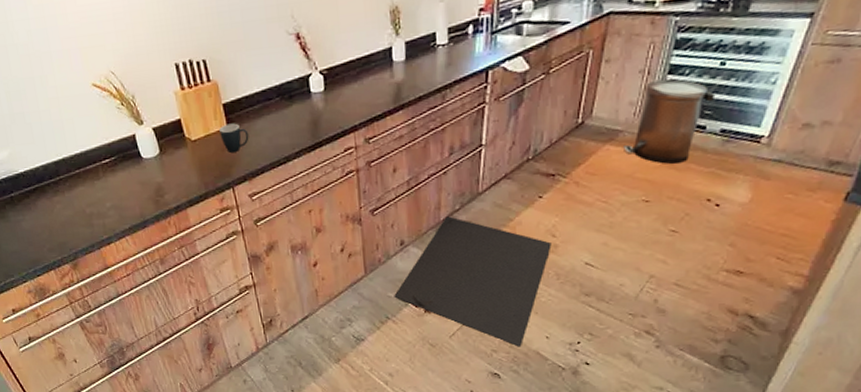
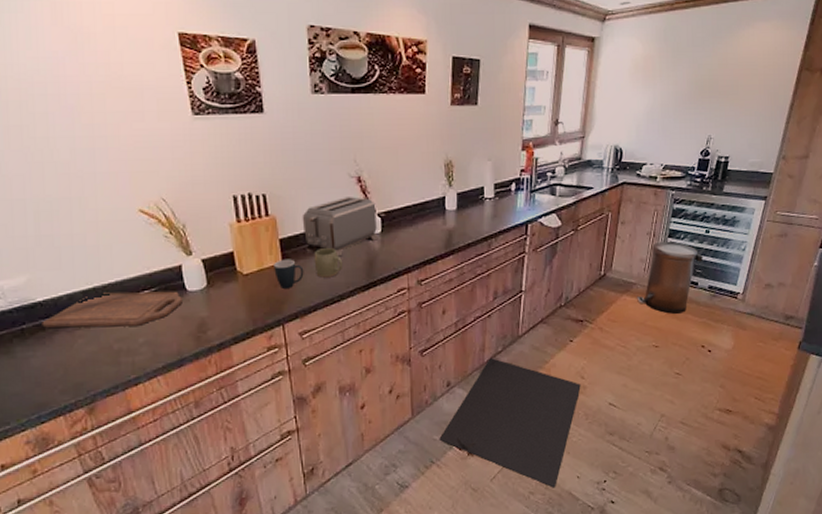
cutting board: none [26,159,140,196] -> present [42,291,182,328]
toaster: none [242,55,323,118] -> present [302,197,380,257]
mug: none [257,109,288,140] -> present [314,247,343,278]

